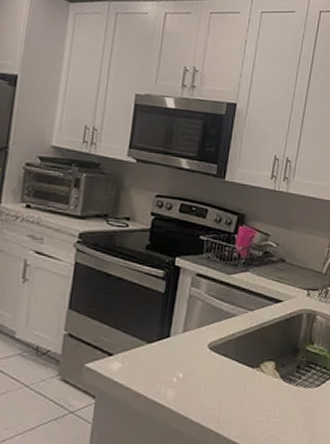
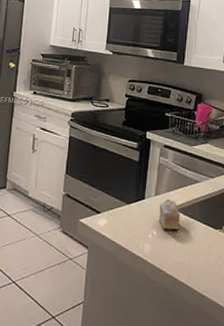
cake slice: none [187,335,213,372] -> present [159,199,181,230]

